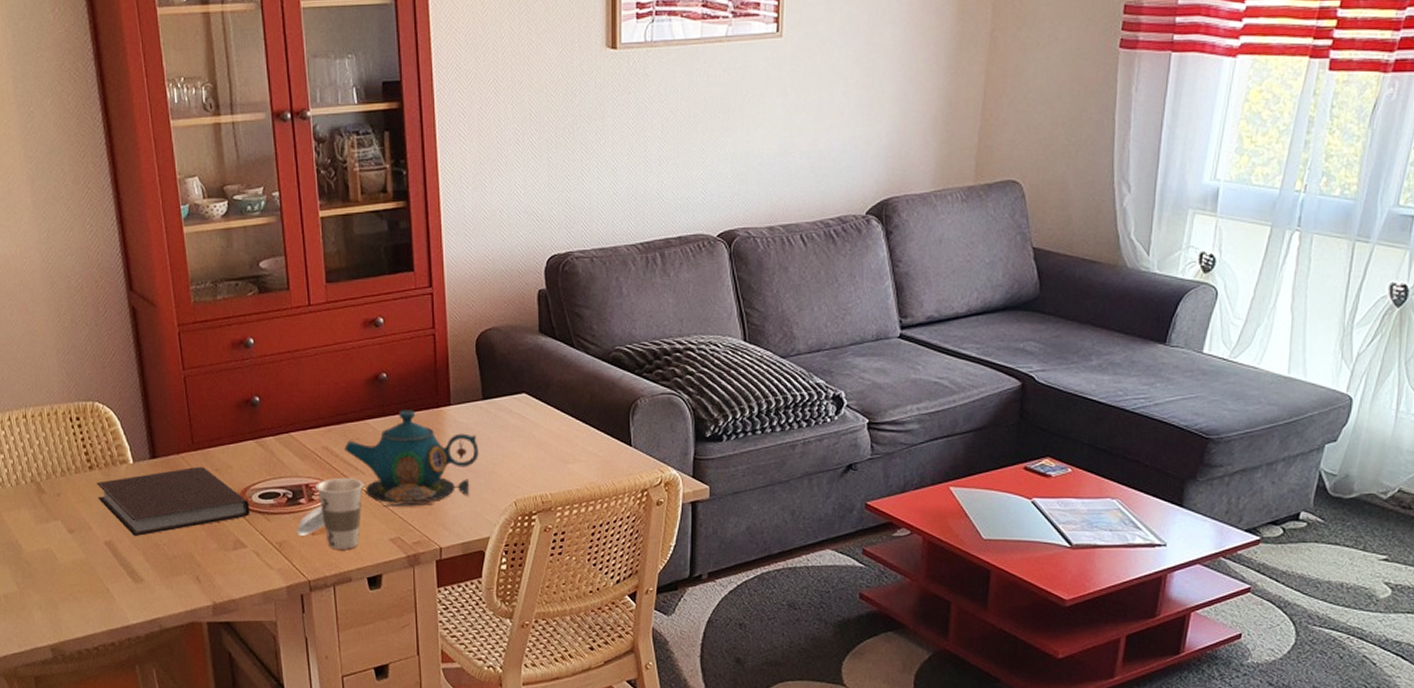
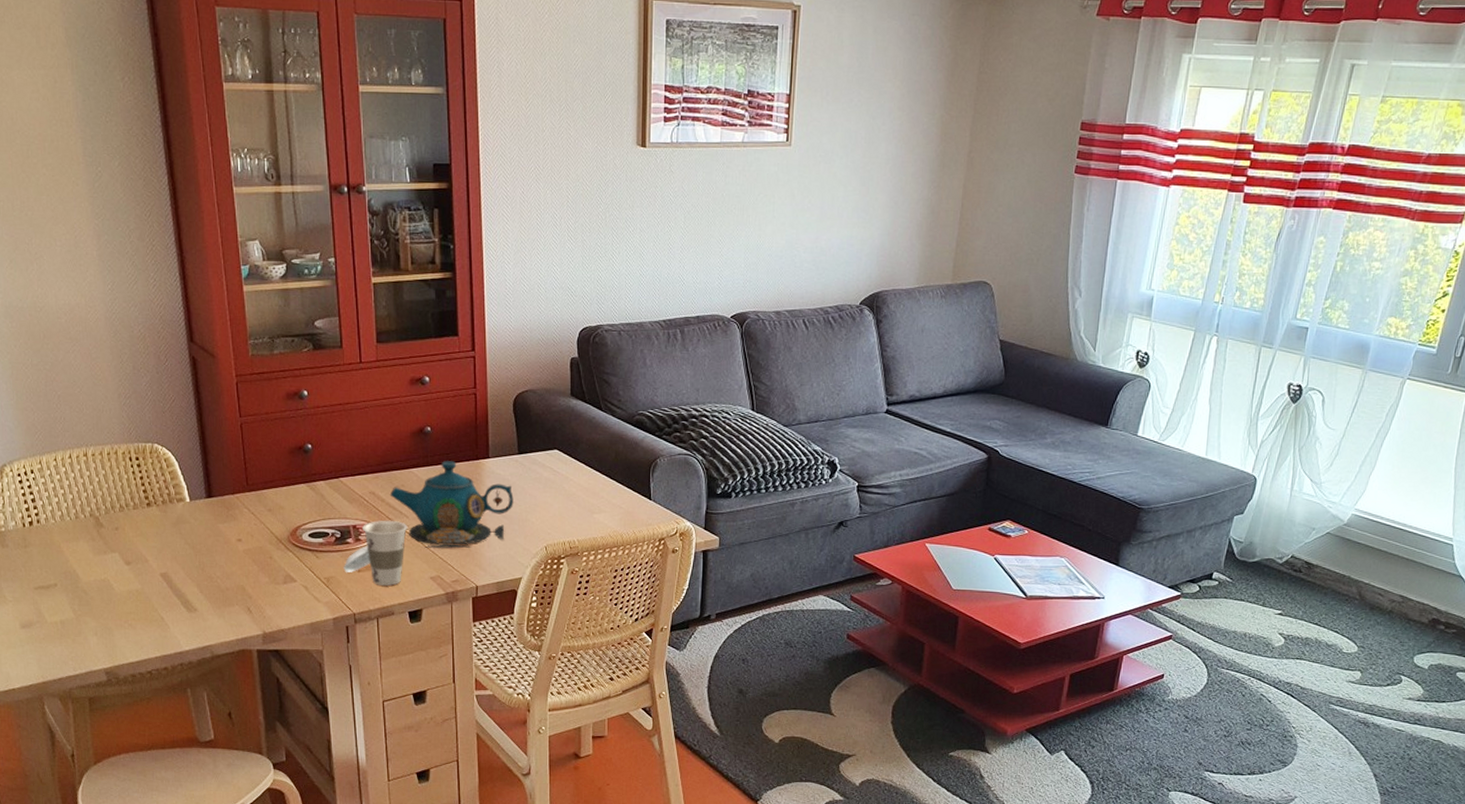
notebook: present [96,466,250,537] -> none [153,506,301,570]

